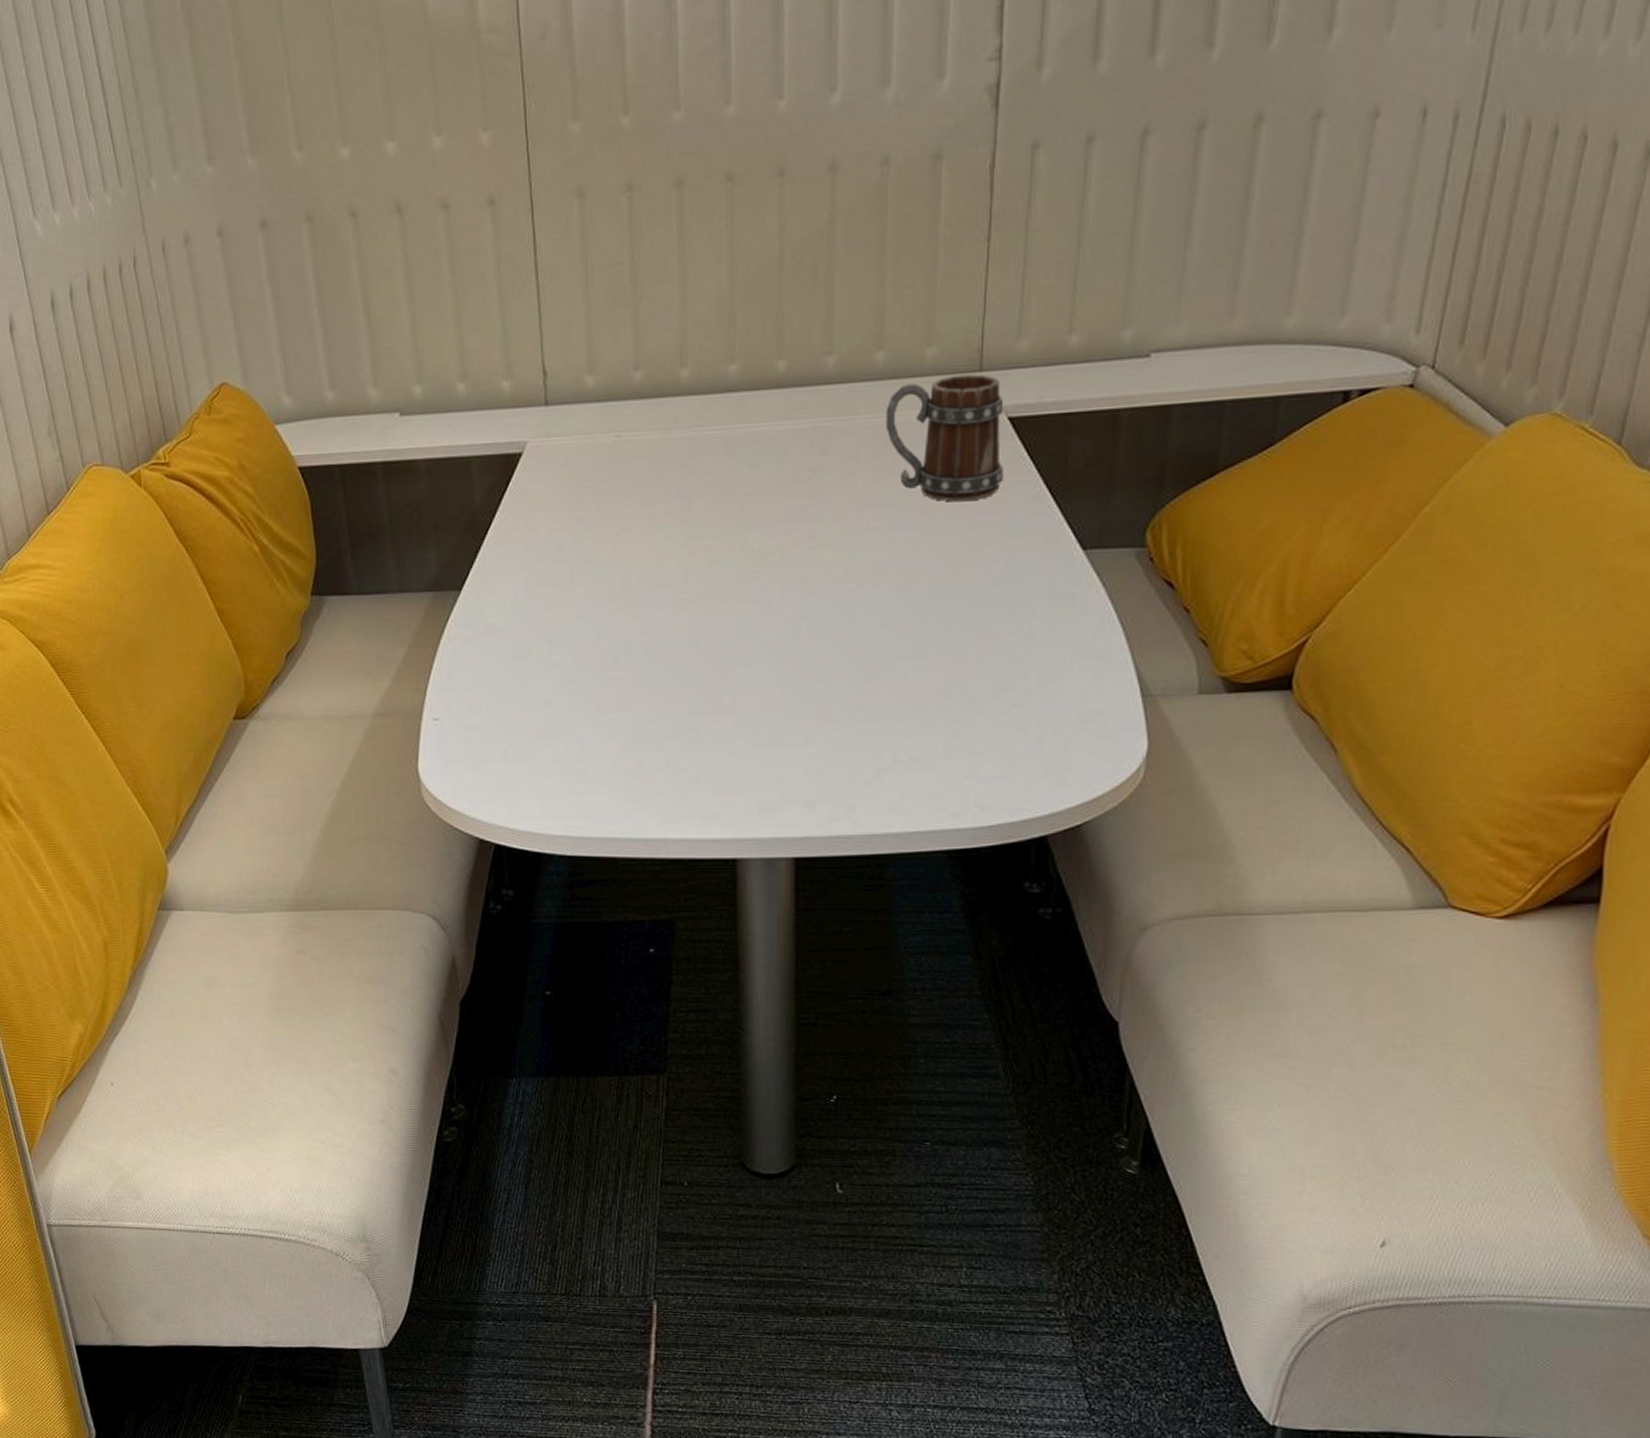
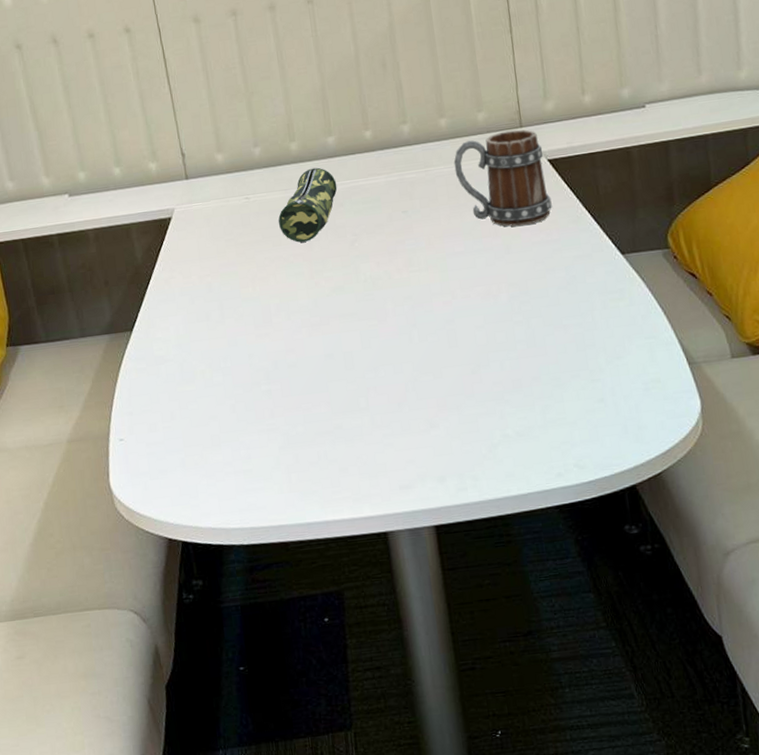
pencil case: none [654,403,733,498] -> present [278,167,337,243]

